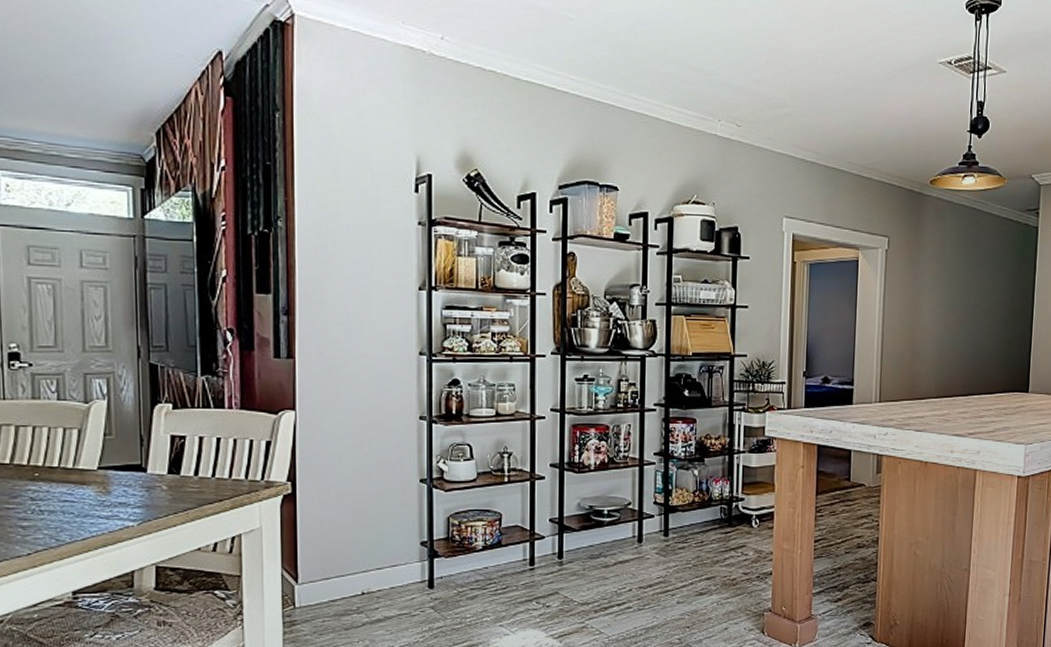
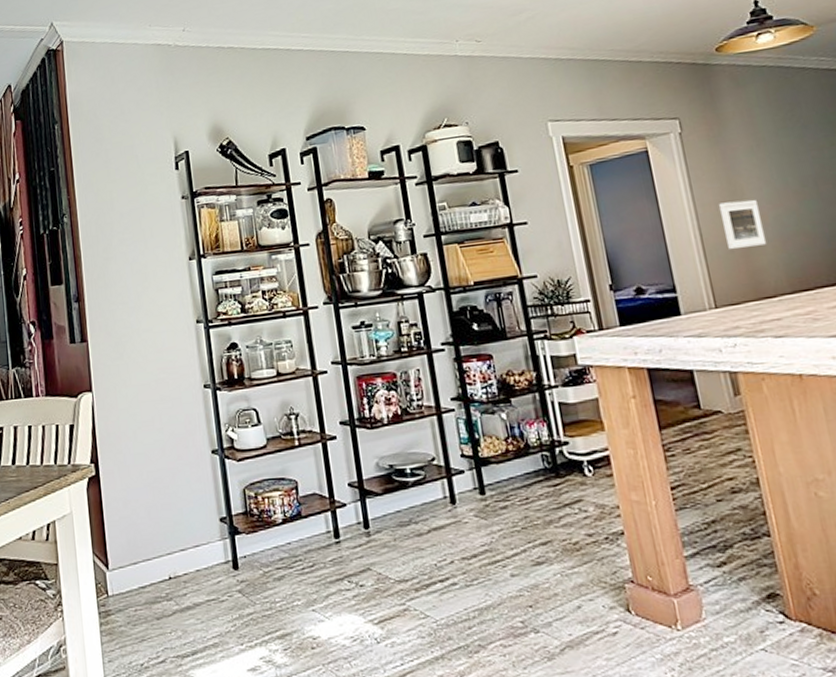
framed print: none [900,316,929,356] -> present [718,199,767,249]

